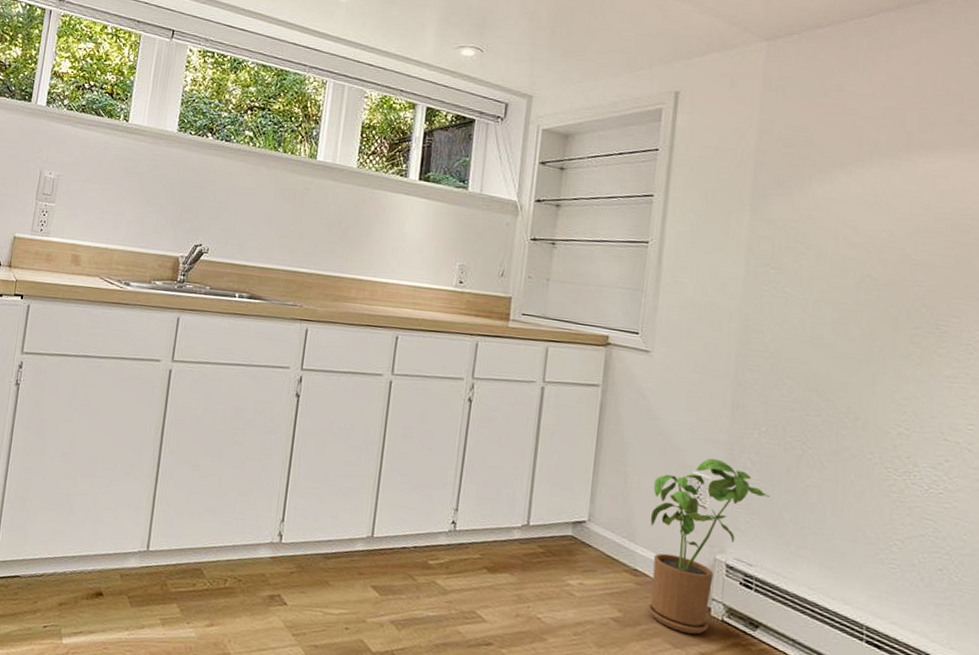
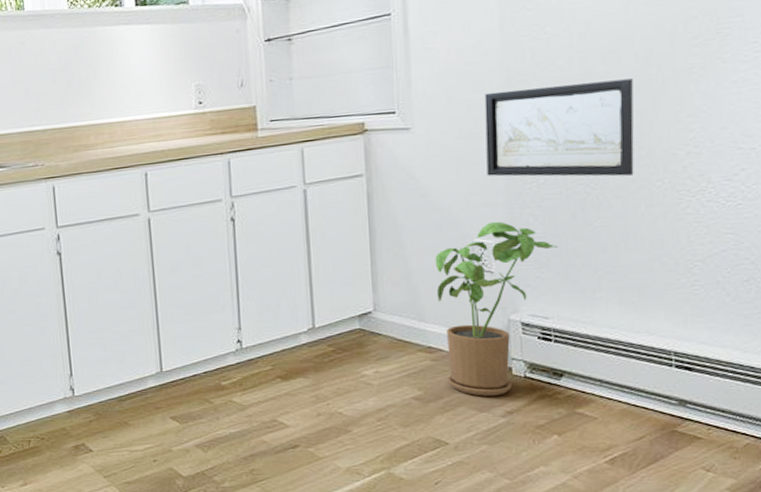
wall art: none [714,334,857,443] -> present [484,78,634,177]

